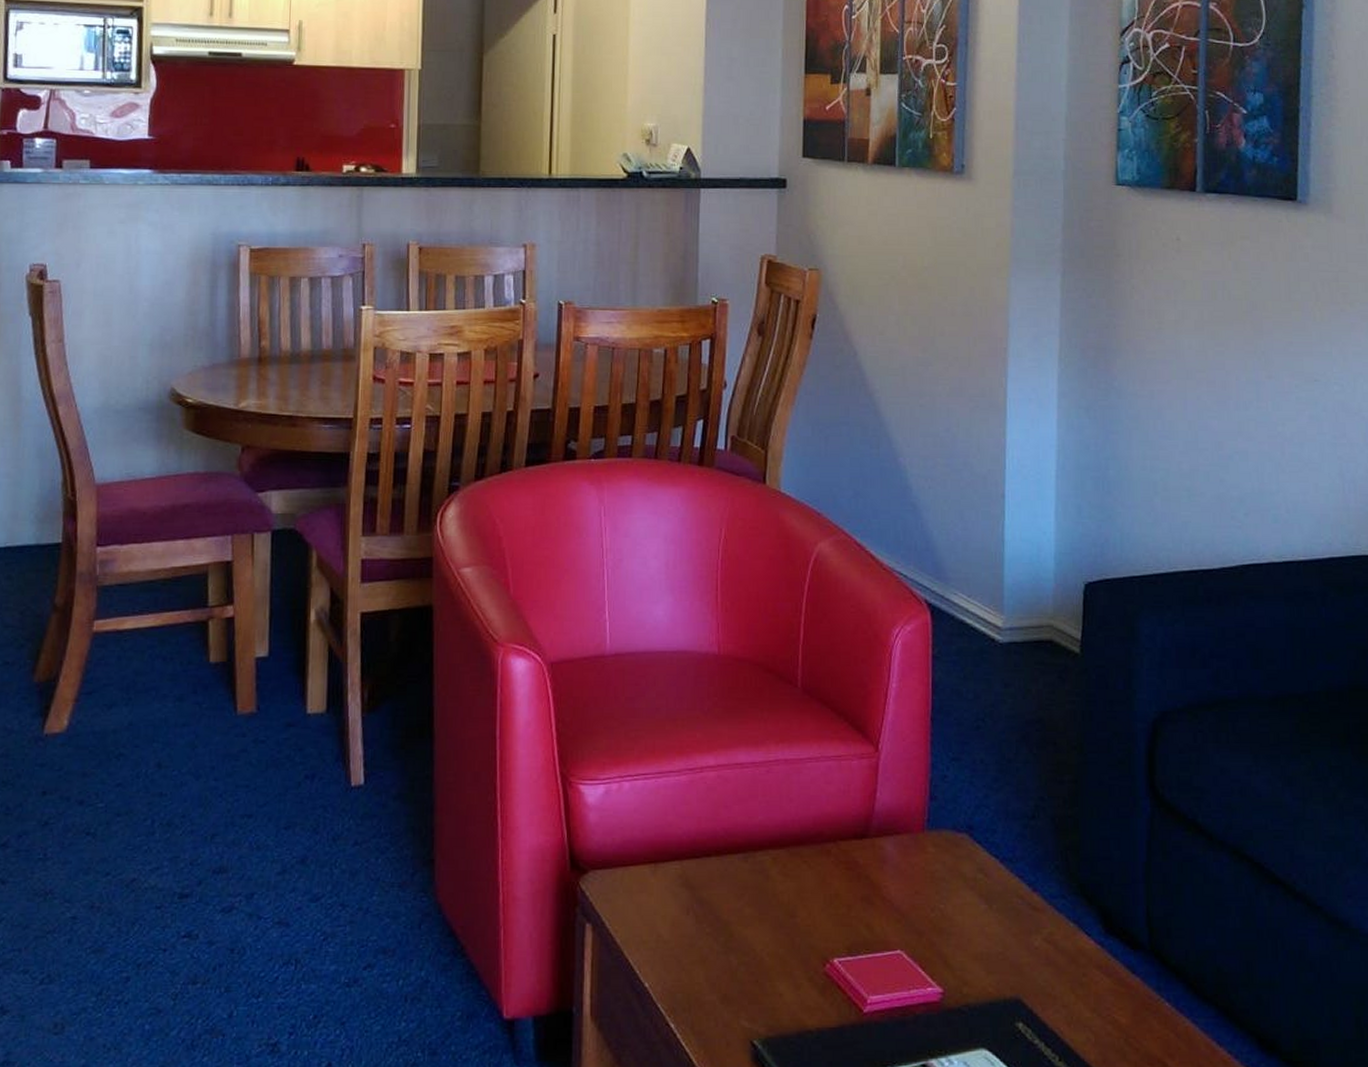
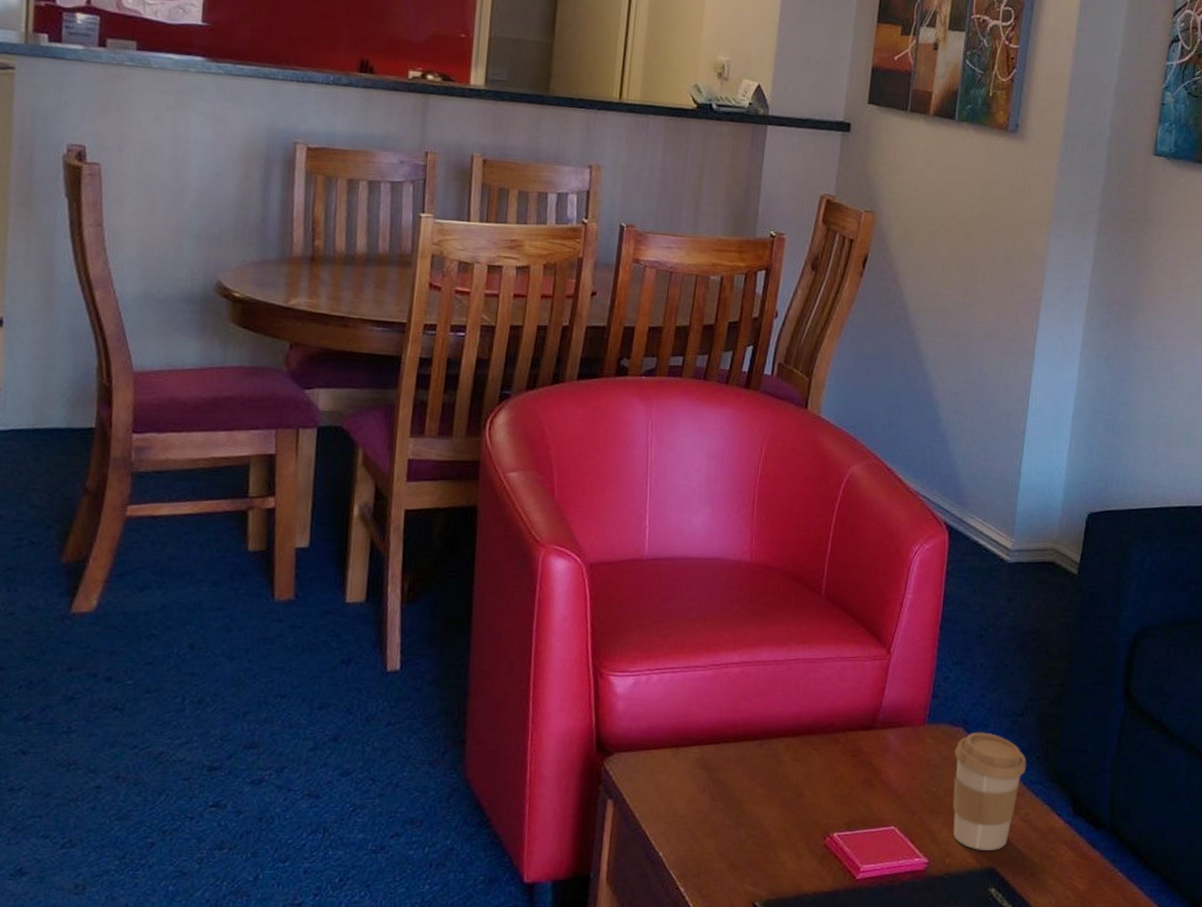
coffee cup: none [961,838,1045,977] -> present [953,732,1027,850]

